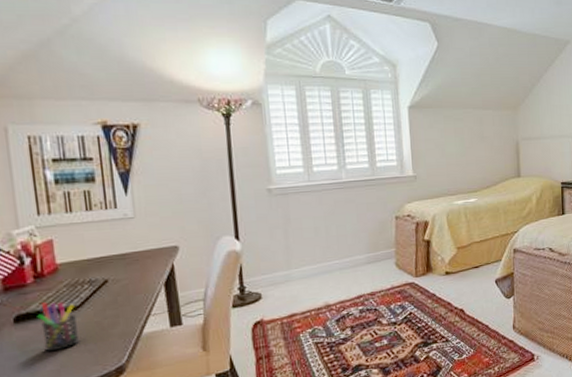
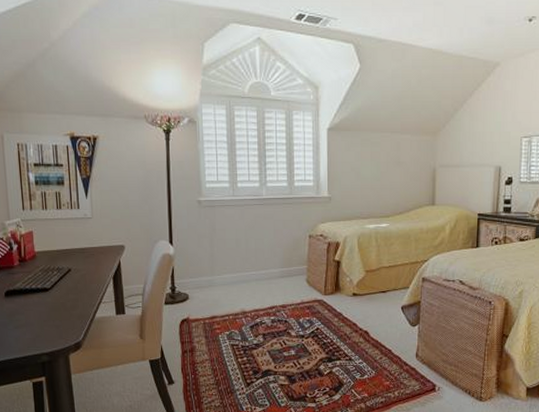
pen holder: present [37,301,80,352] -> none [20,281,50,323]

